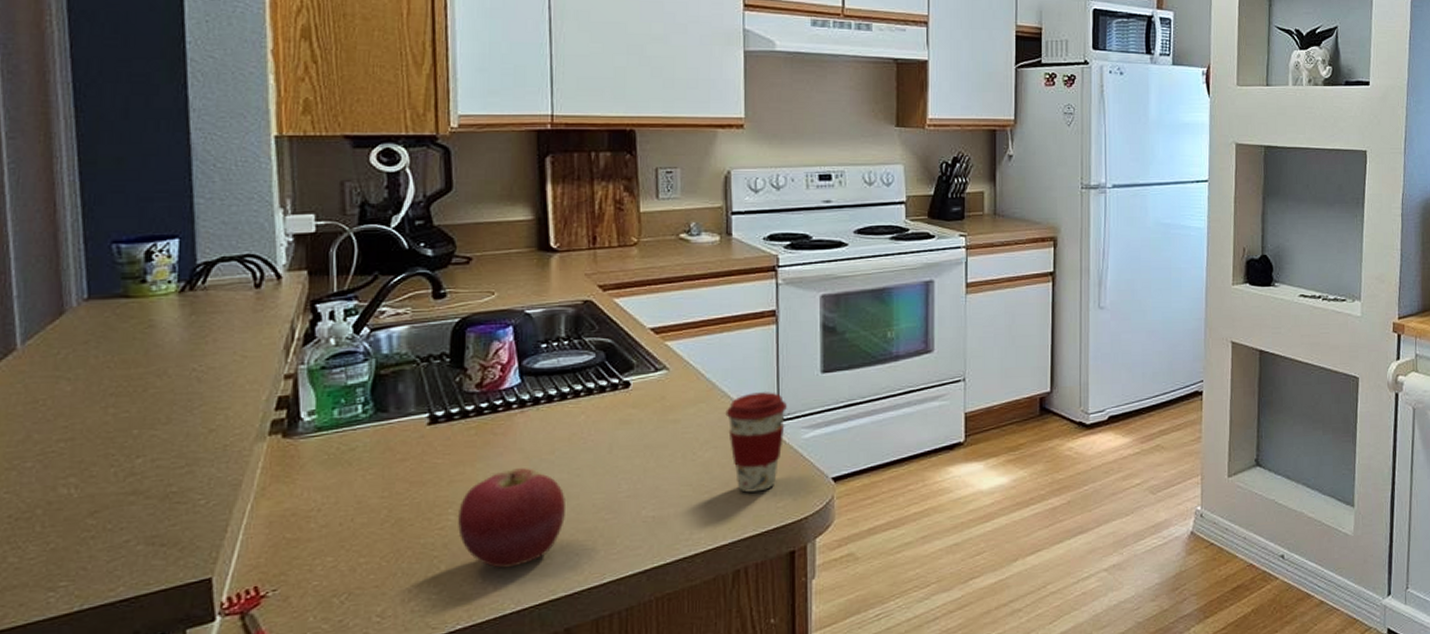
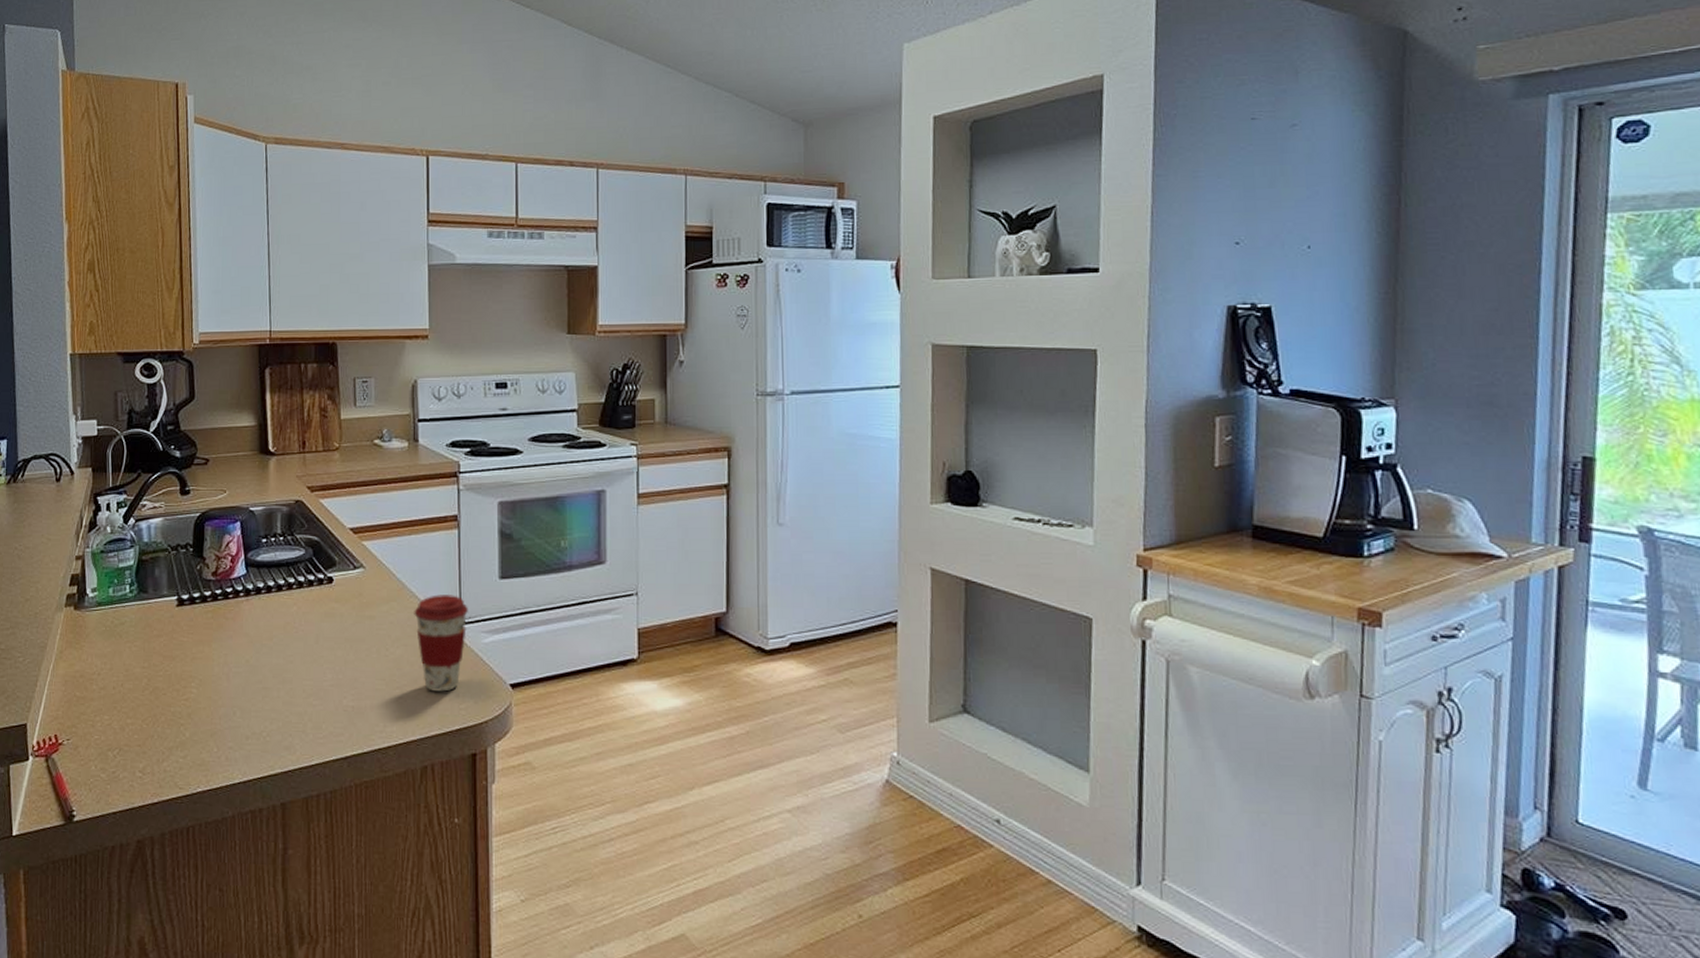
apple: present [457,468,565,568] -> none [198,651,281,741]

